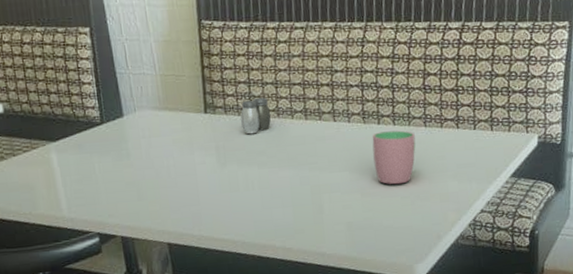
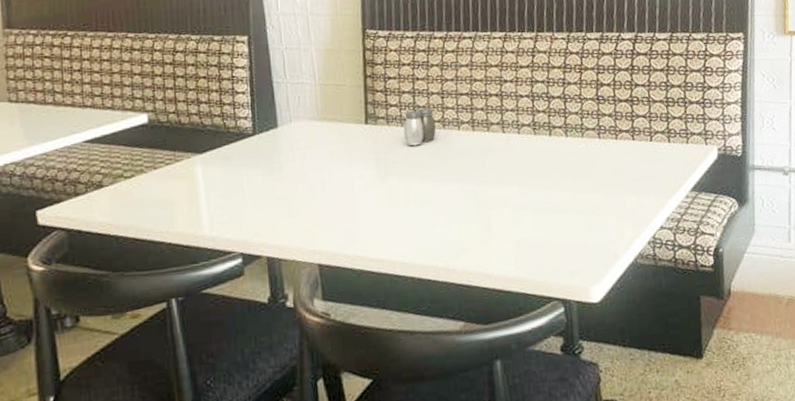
cup: present [372,130,416,185] -> none [543,142,590,199]

